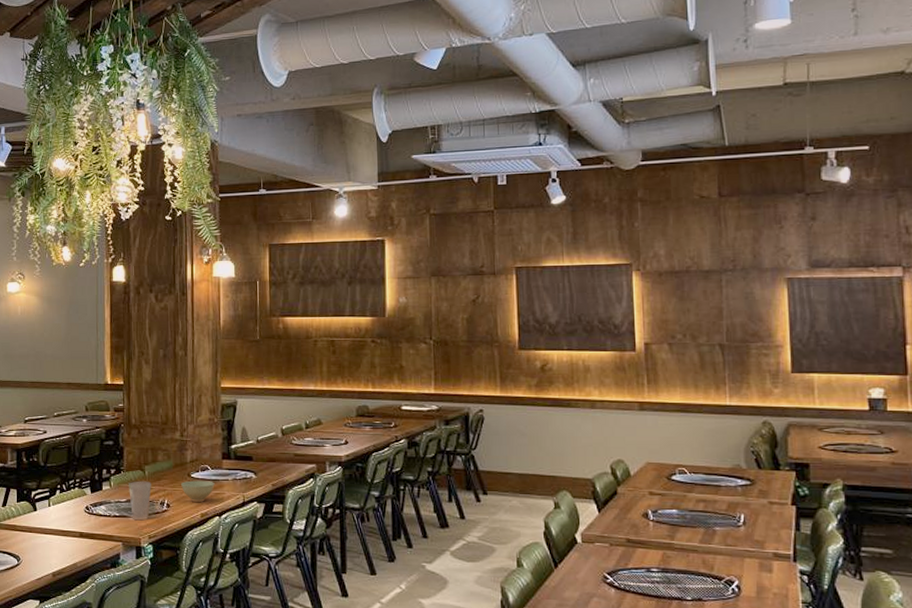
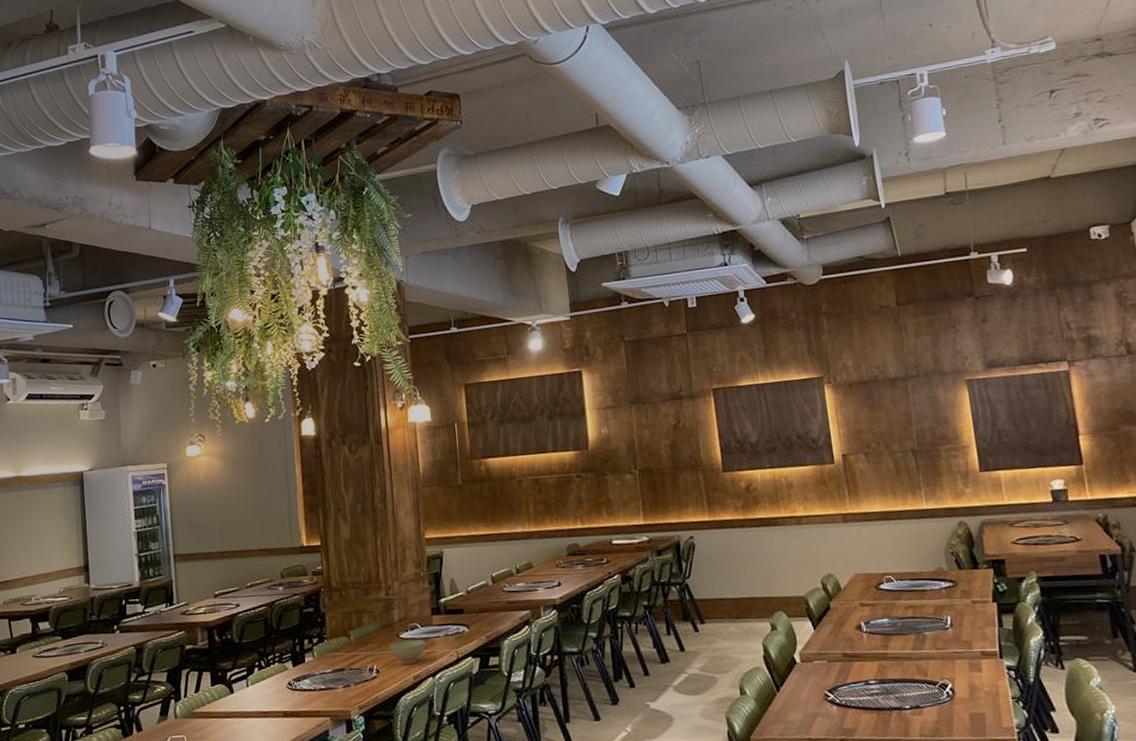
cup: present [129,481,152,521] -> none [333,647,359,692]

